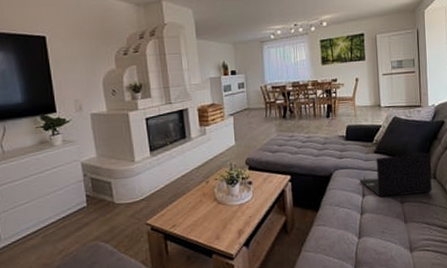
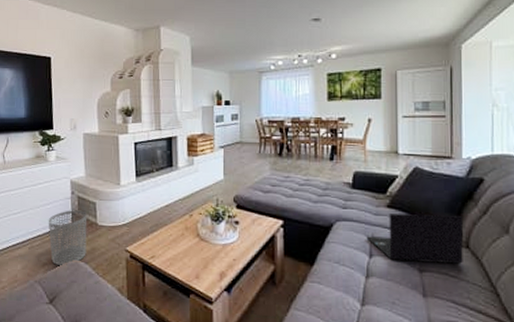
waste bin: none [60,191,106,250] -> present [48,210,87,266]

